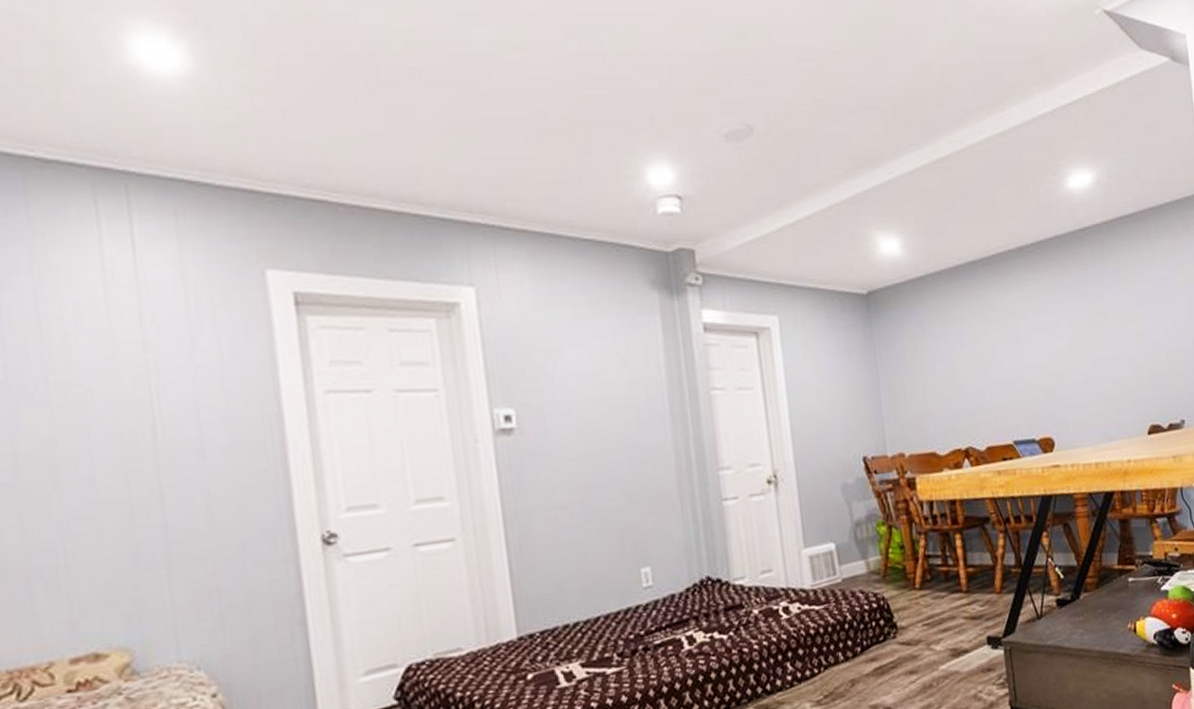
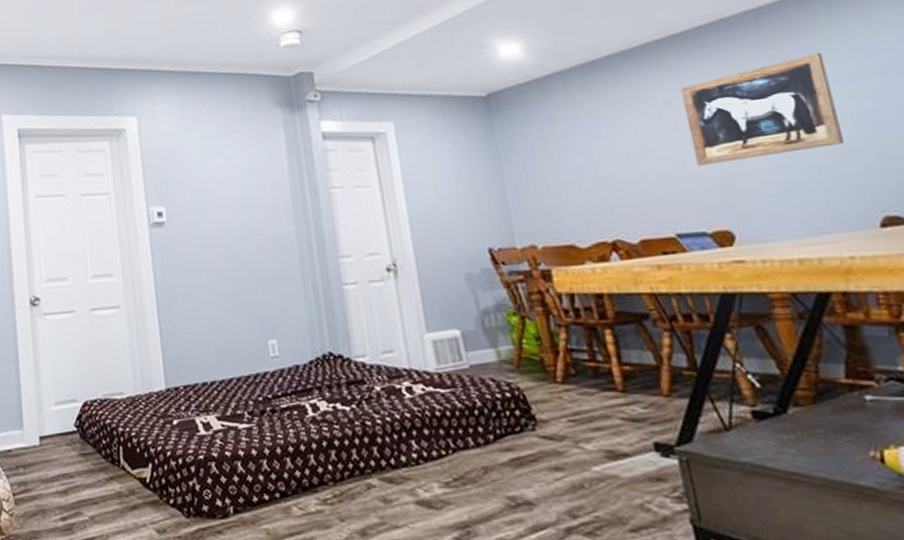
wall art: none [1024,276,1131,376] -> present [680,53,844,165]

